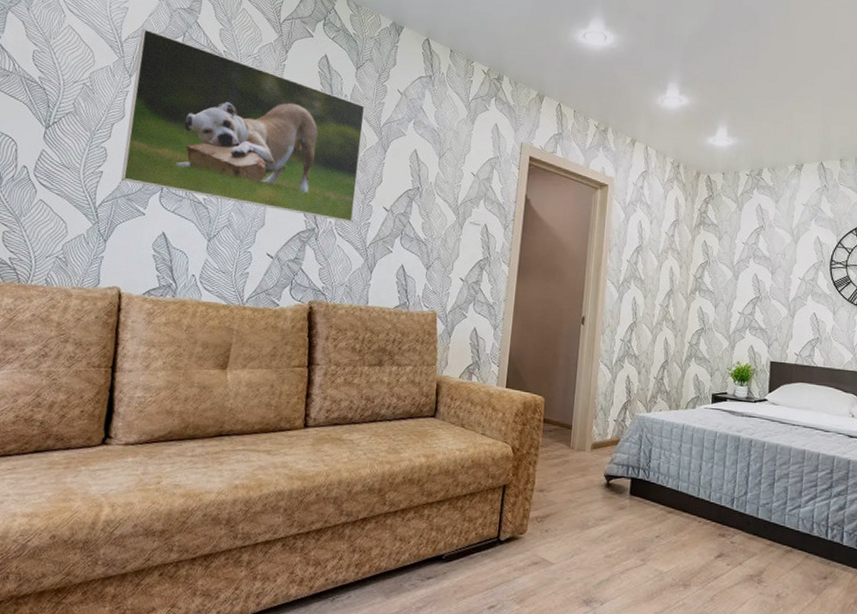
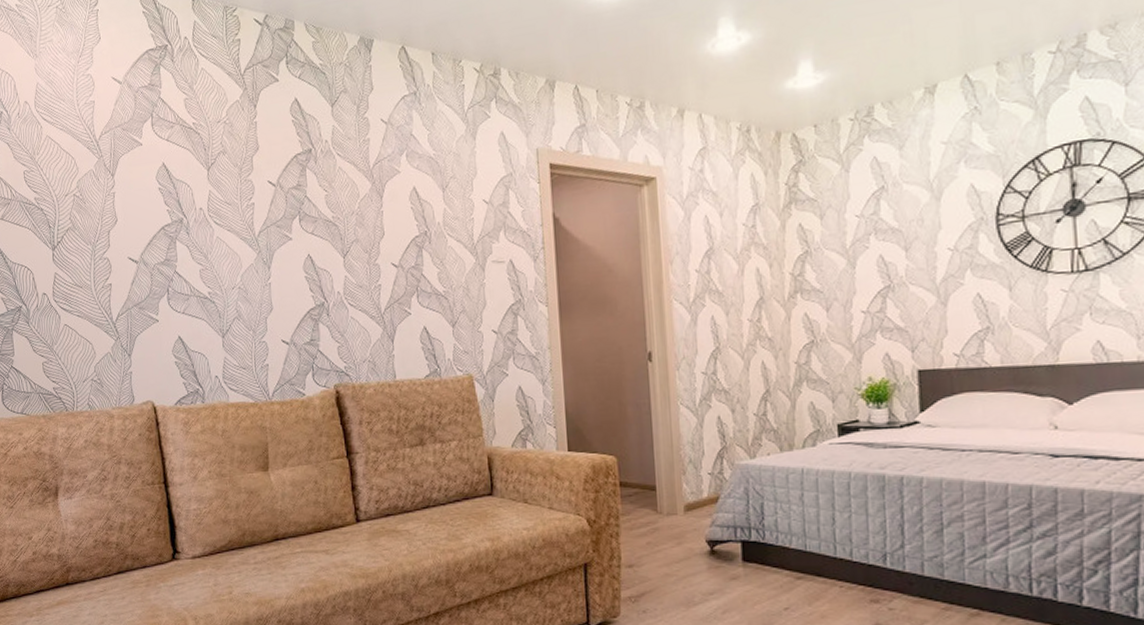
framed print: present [120,29,365,223] -> none [112,119,362,290]

